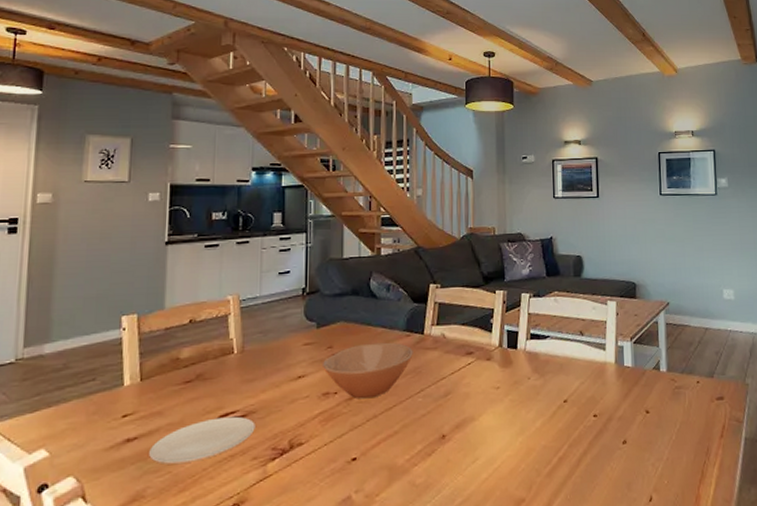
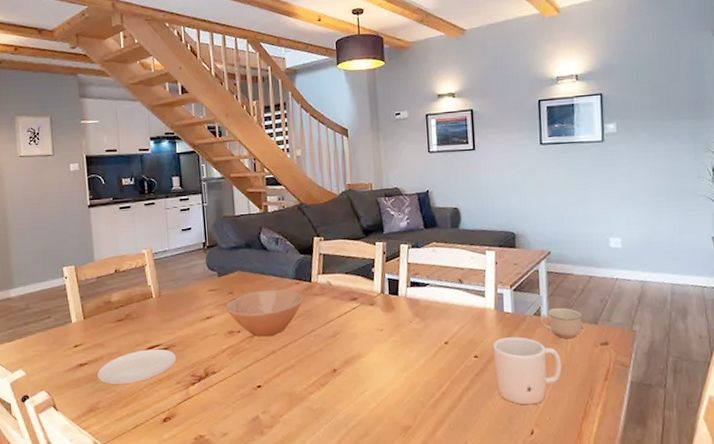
mug: none [612,392,680,469] -> present [492,337,562,405]
cup: none [658,360,700,394] -> present [539,307,583,339]

